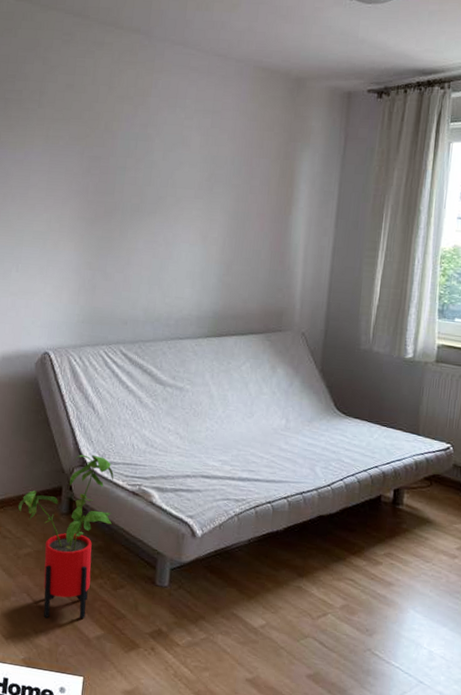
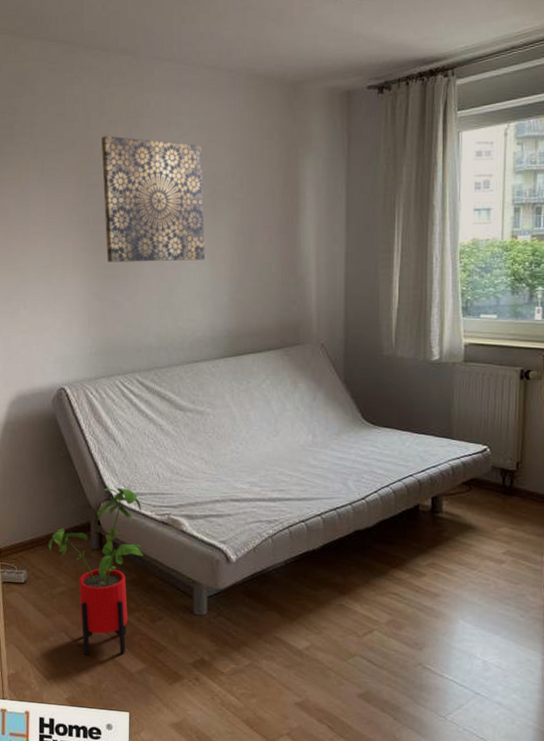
wall art: none [102,110,205,241] -> present [100,136,205,262]

